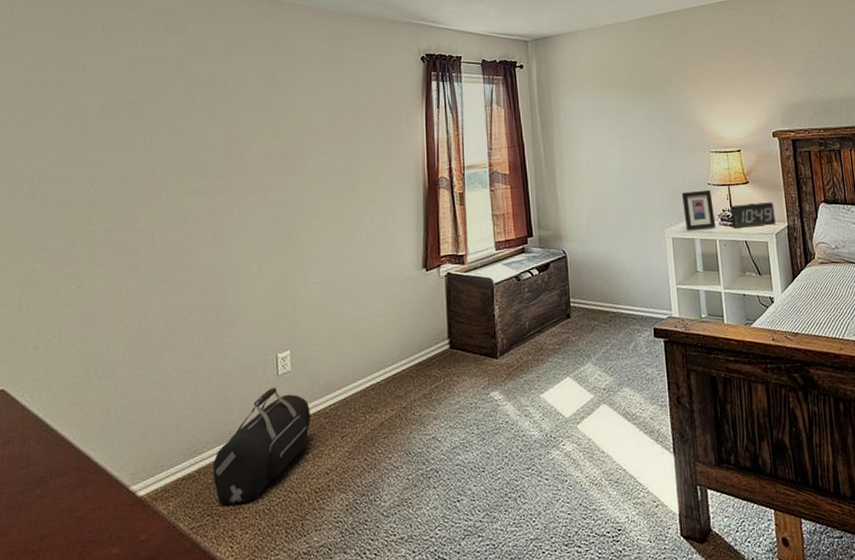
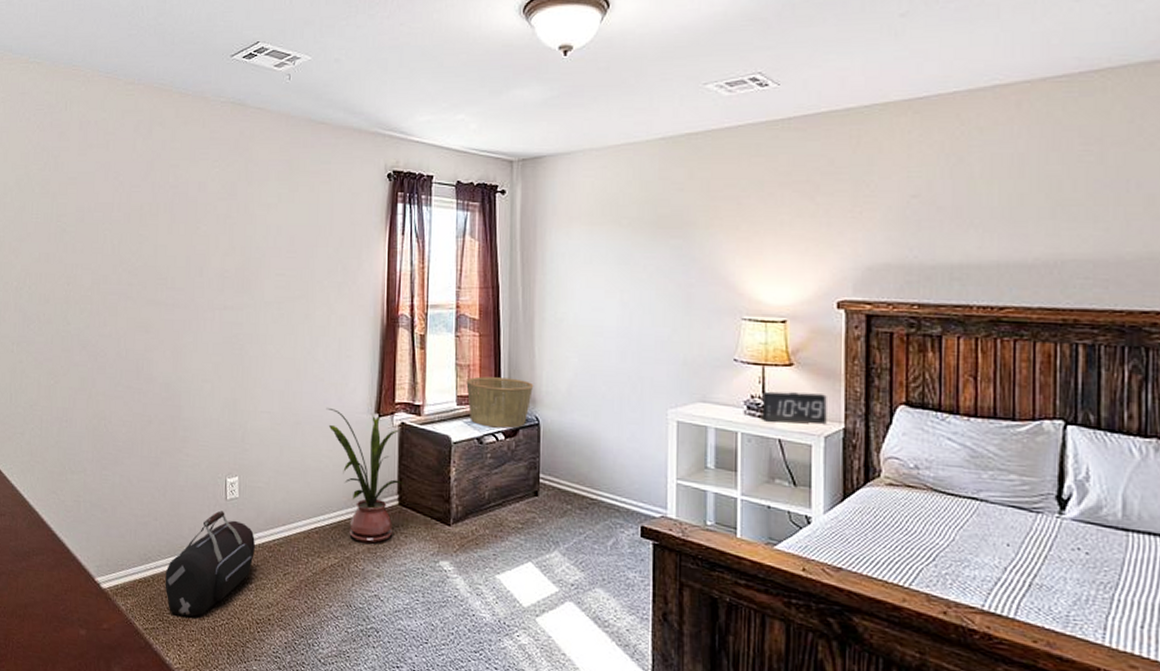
house plant: none [376,269,457,391] -> present [326,407,407,544]
basket: none [502,220,560,266] -> present [466,376,534,429]
picture frame: present [681,189,716,231] -> none [695,367,740,417]

